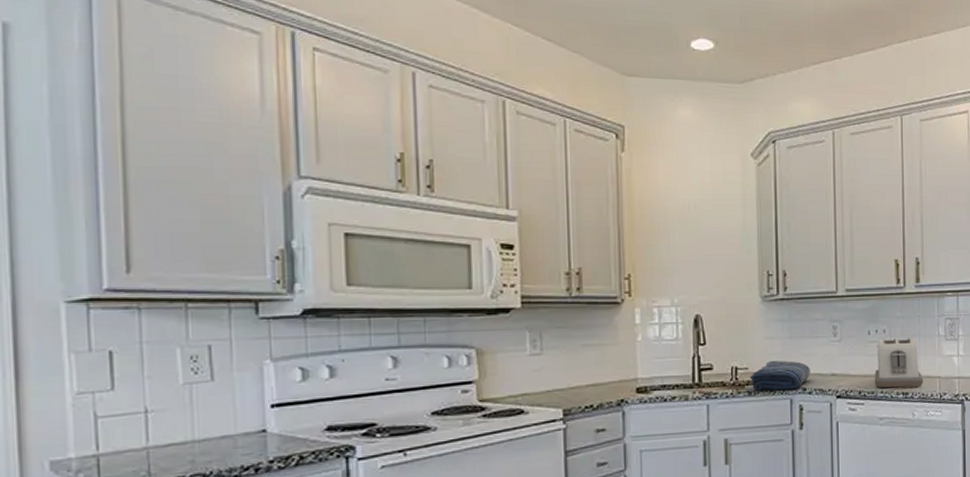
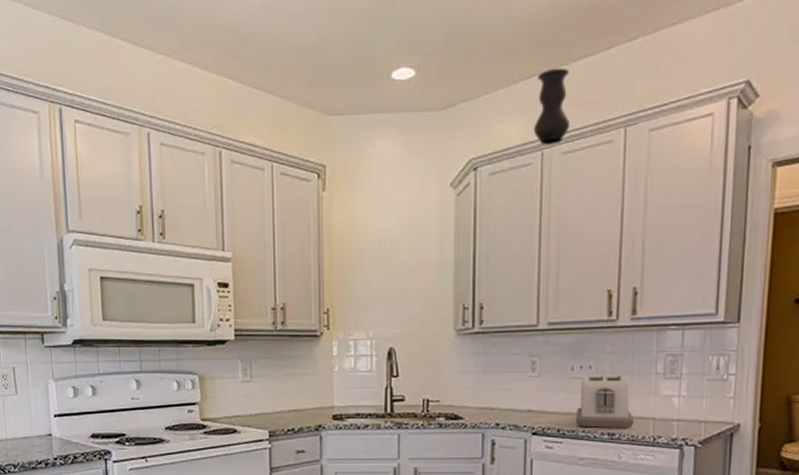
towel: present [749,360,810,391] -> none [441,395,505,424]
vase: none [824,57,856,125] -> present [533,67,571,145]

